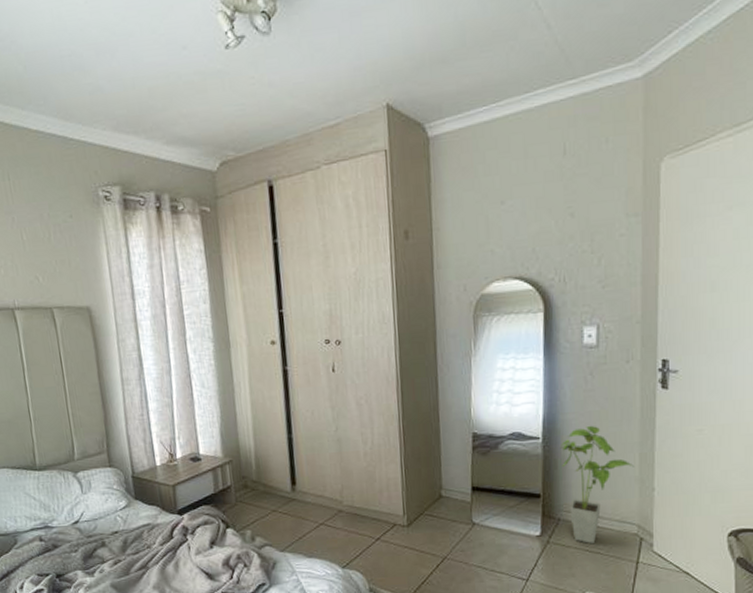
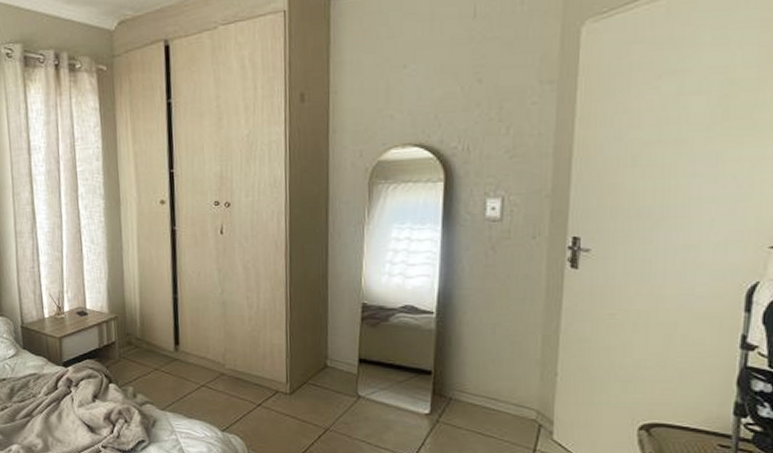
house plant: present [561,425,634,545] -> none [456,302,536,427]

